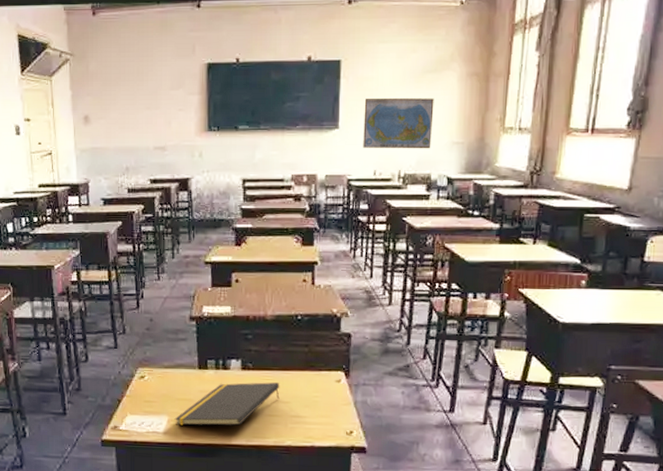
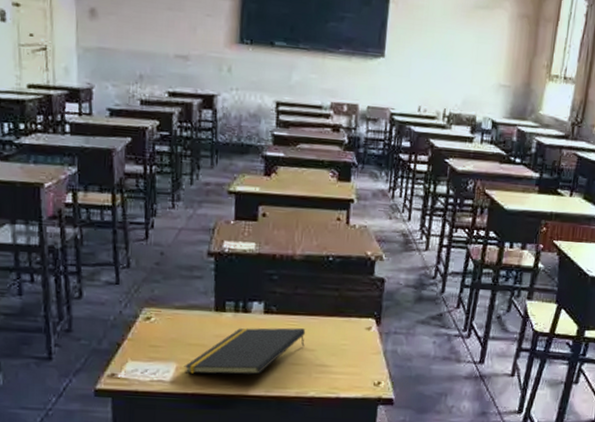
world map: present [363,98,434,149] -> none [409,28,484,89]

